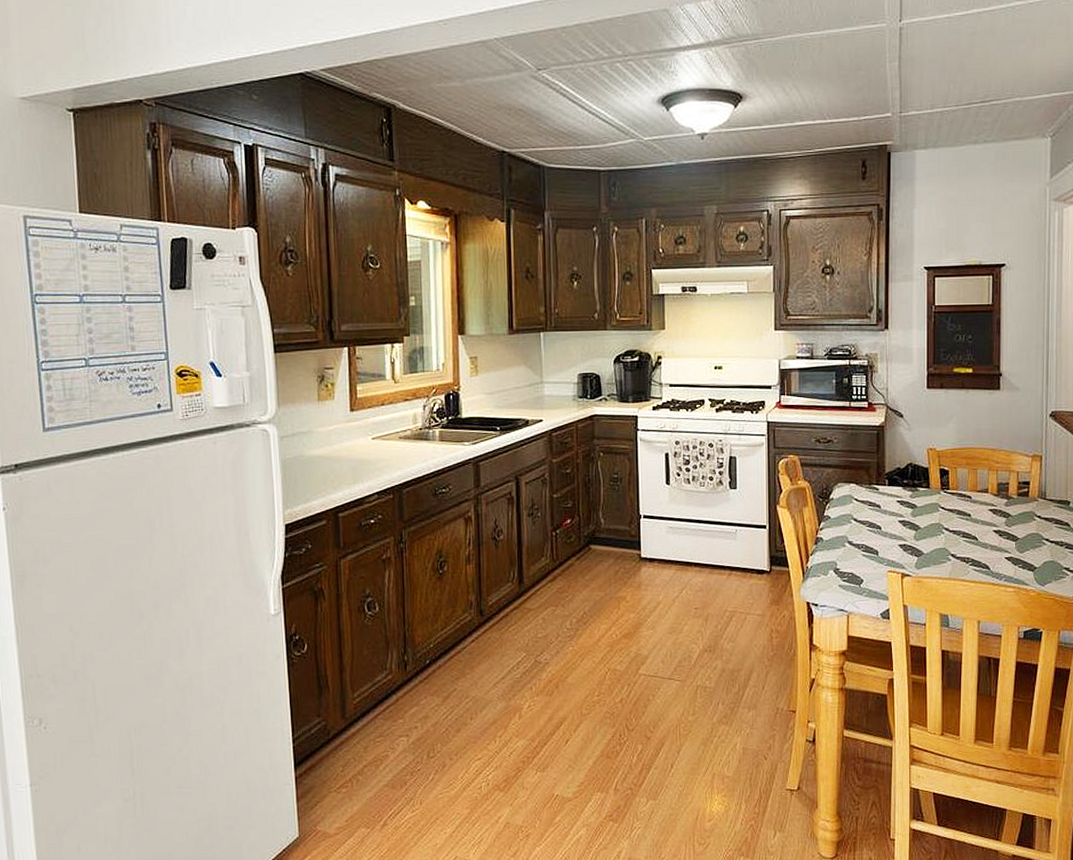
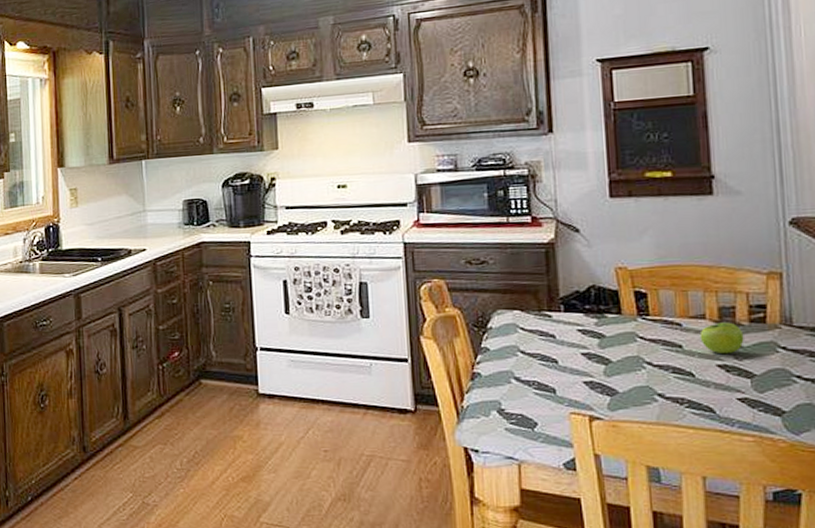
fruit: none [983,495,1013,522] -> present [699,322,744,354]

